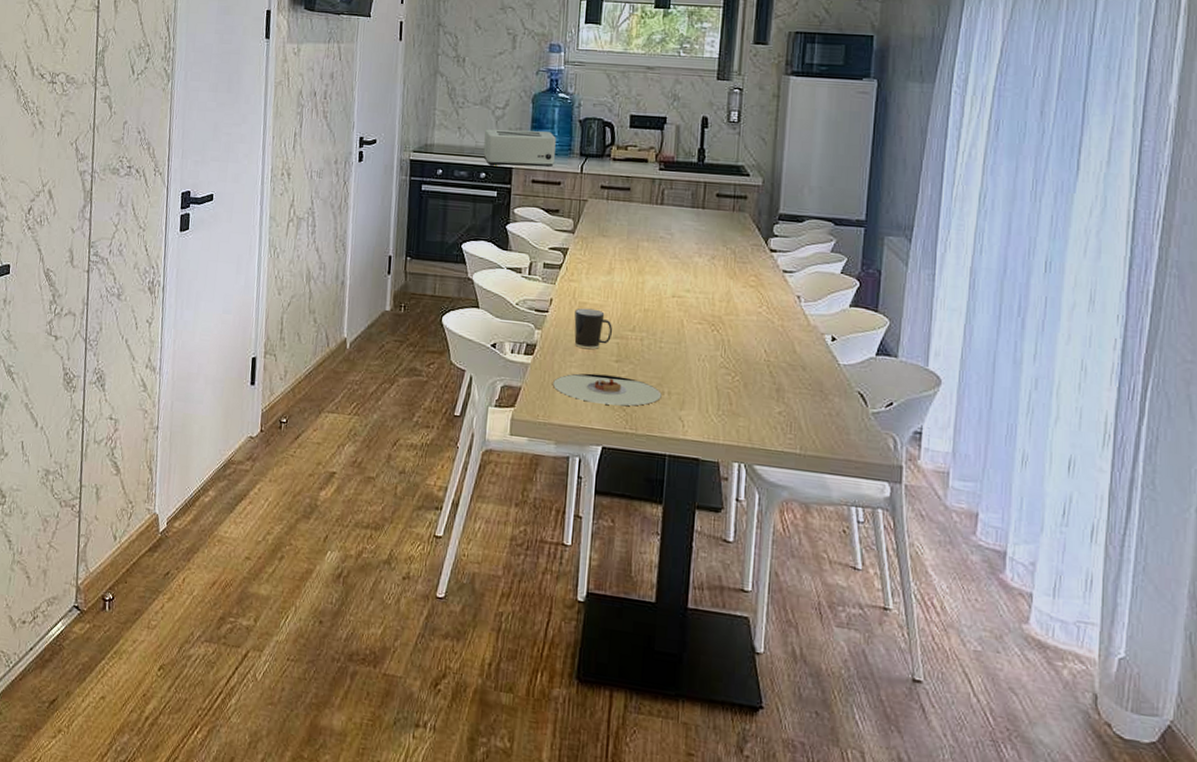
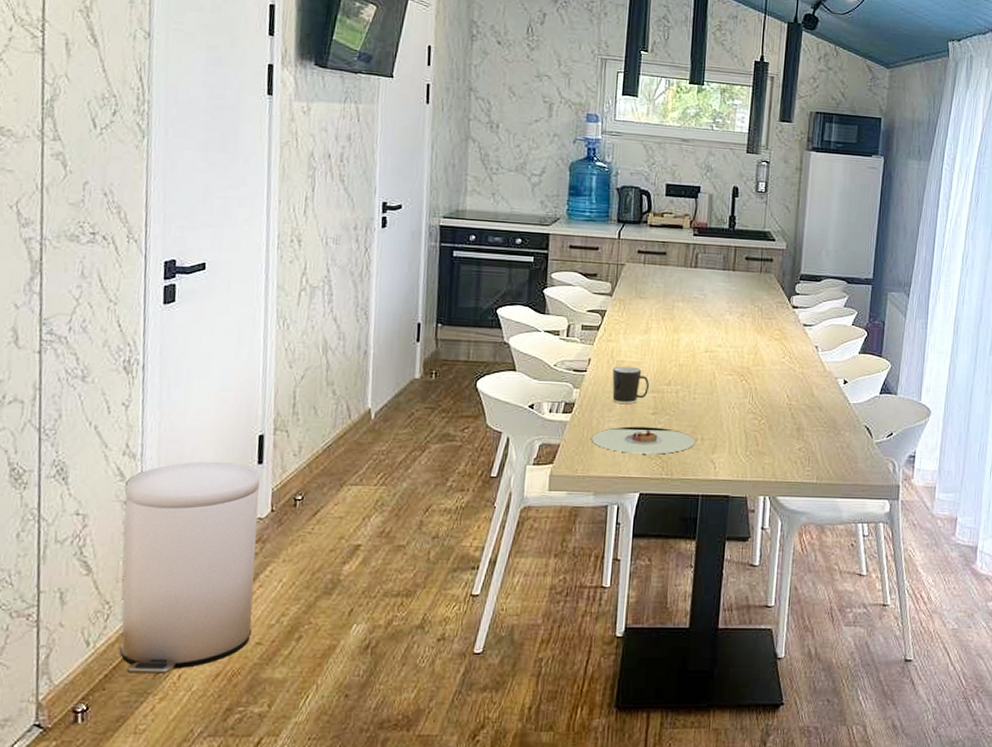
pedal bin: none [138,378,252,576] -> present [118,461,260,674]
toaster: present [483,129,556,168] -> none [519,196,594,234]

